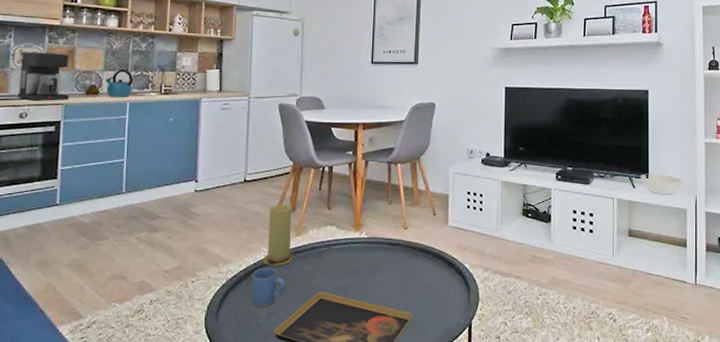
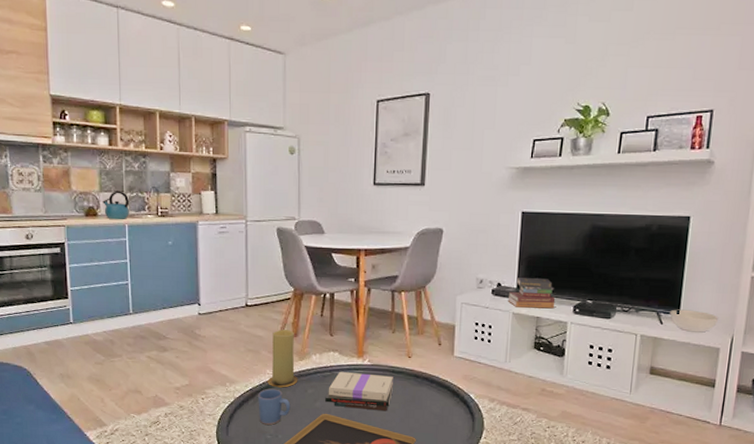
coffee maker: present [17,52,69,101] -> none [20,172,70,223]
books: none [321,245,390,286] -> present [325,371,393,411]
books: none [497,148,539,176] -> present [509,278,556,309]

